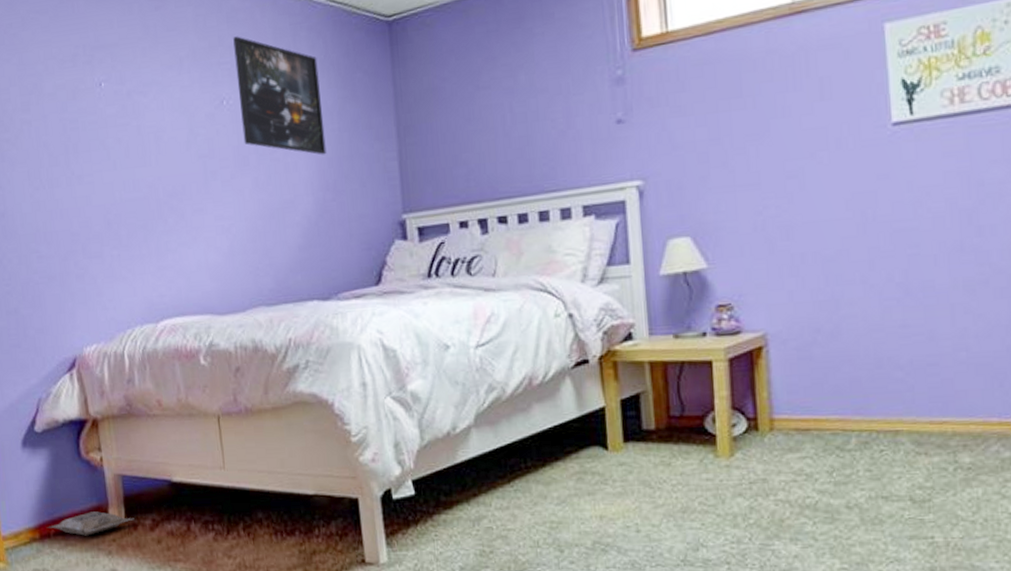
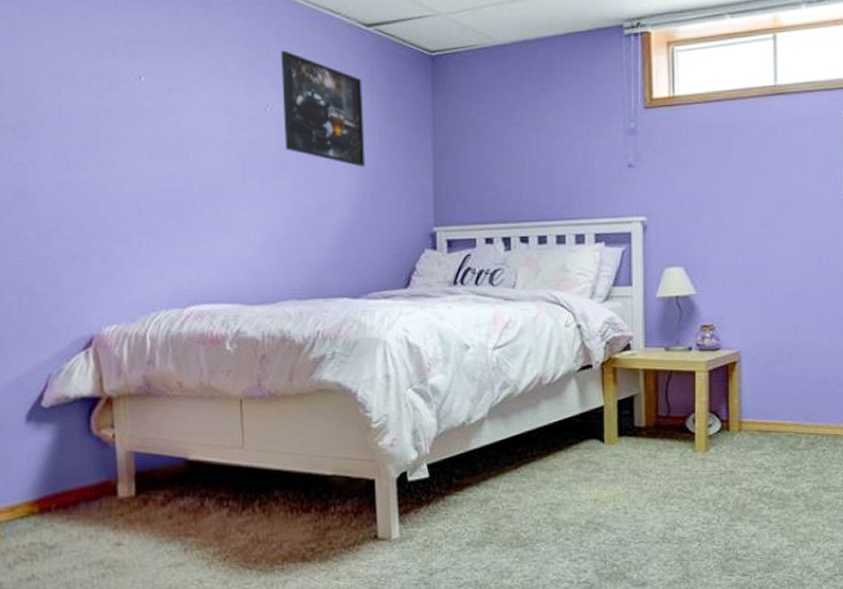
bag: present [47,511,135,536] -> none [48,487,145,510]

